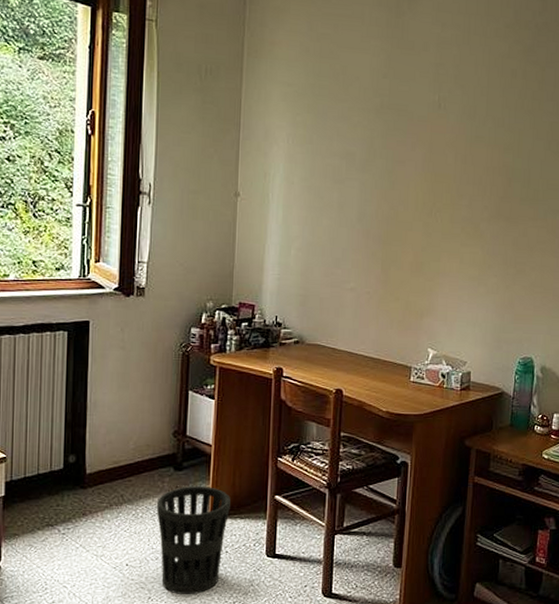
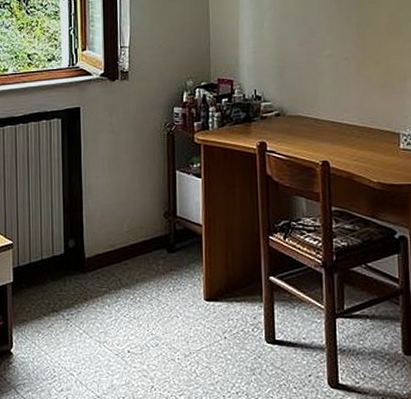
wastebasket: present [156,486,231,595] -> none [152,268,225,385]

